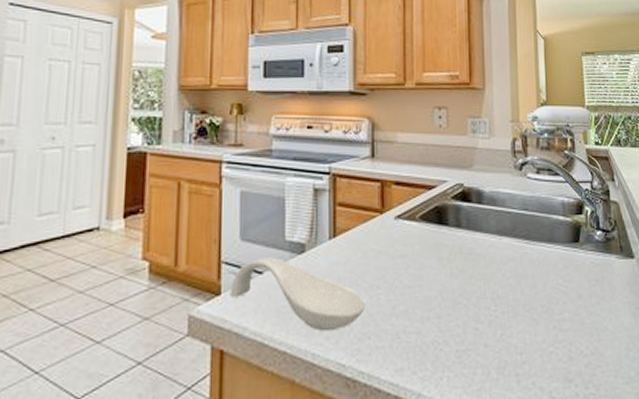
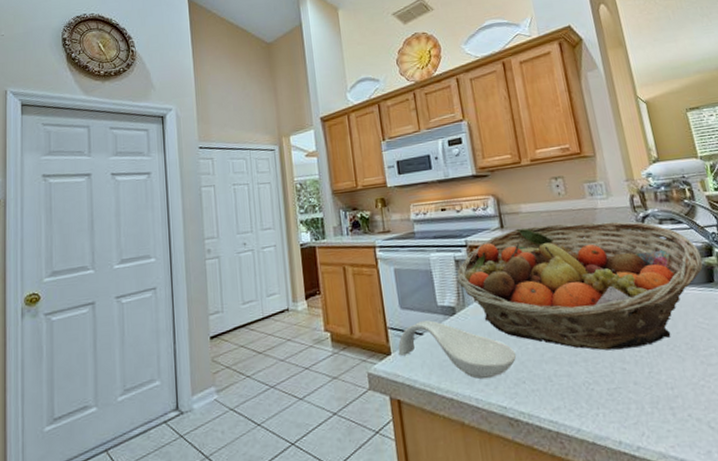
fruit basket: none [313,160,572,308] -> present [457,221,704,351]

